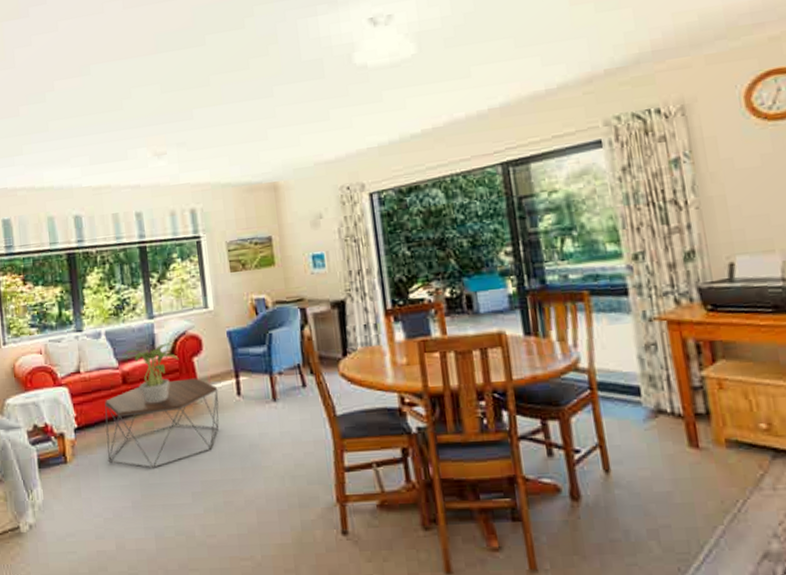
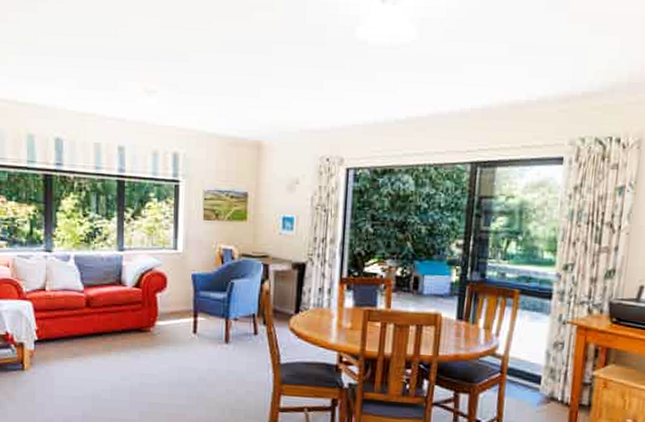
coffee table: present [105,378,219,469] -> none [64,311,176,386]
potted plant: present [122,343,179,404] -> none [89,276,143,329]

